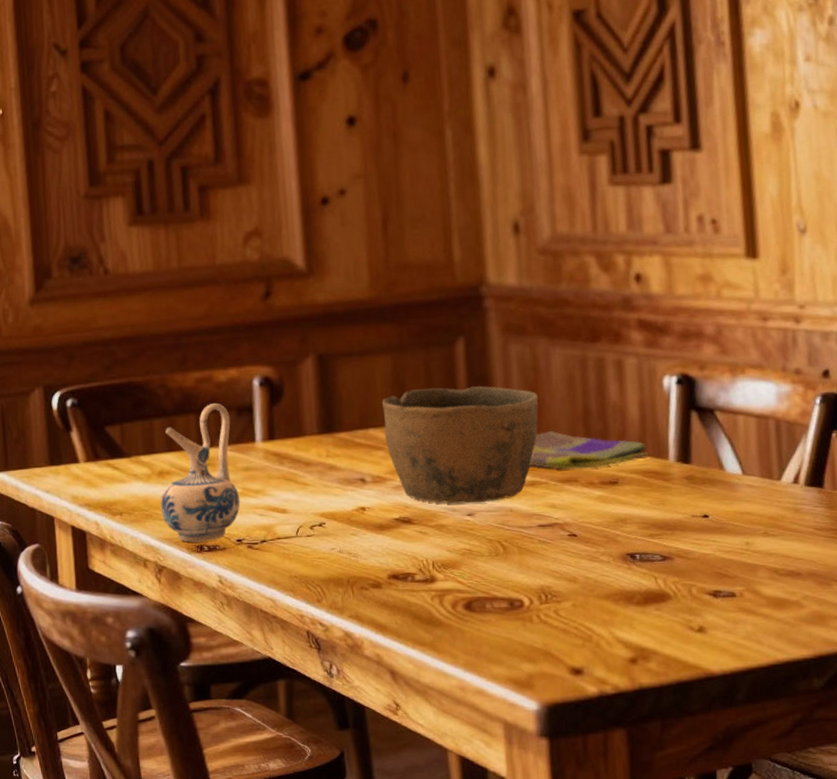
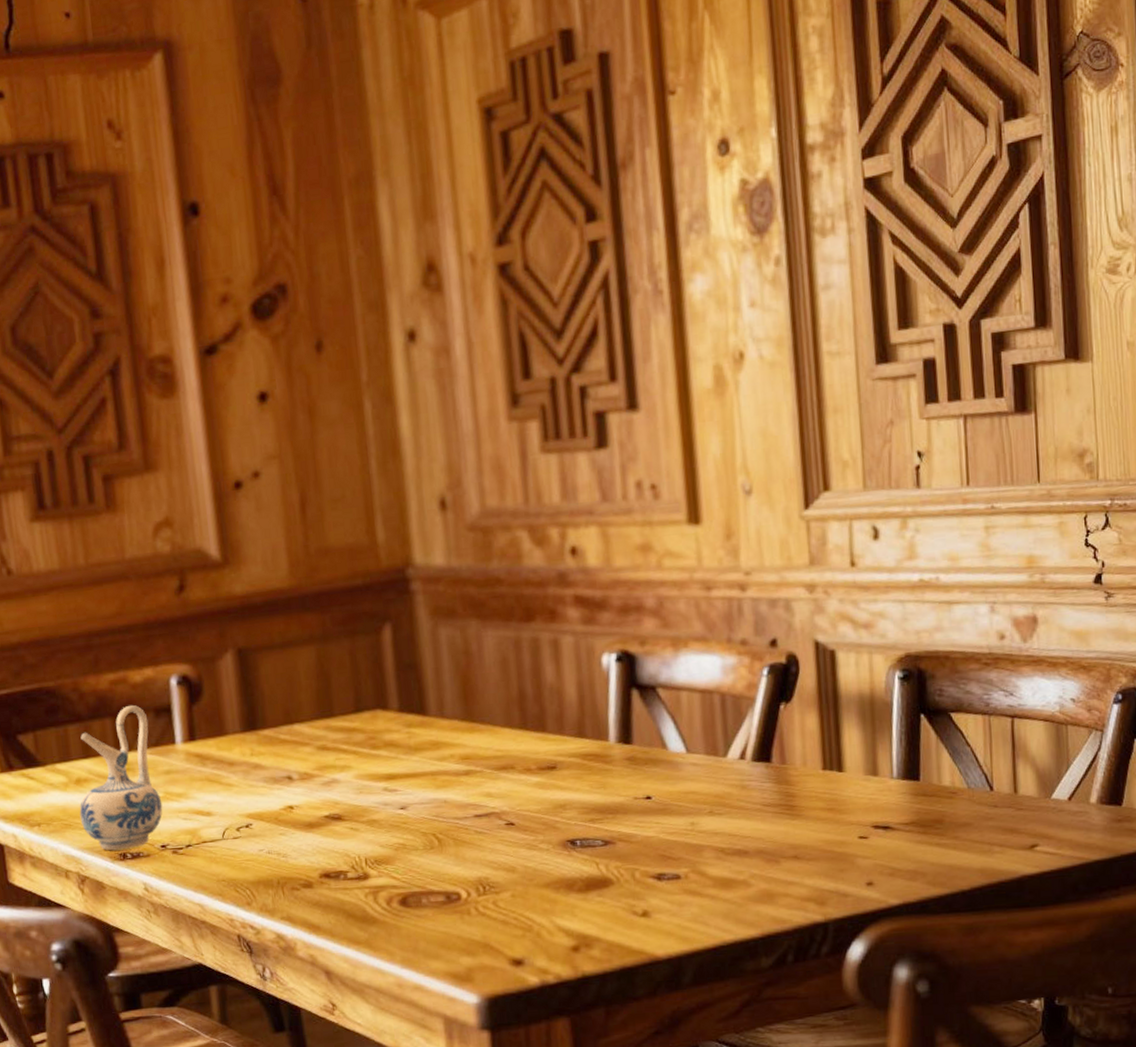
bowl: present [381,386,539,504] -> none [306,673,472,798]
dish towel: present [529,431,649,470] -> none [463,717,588,757]

